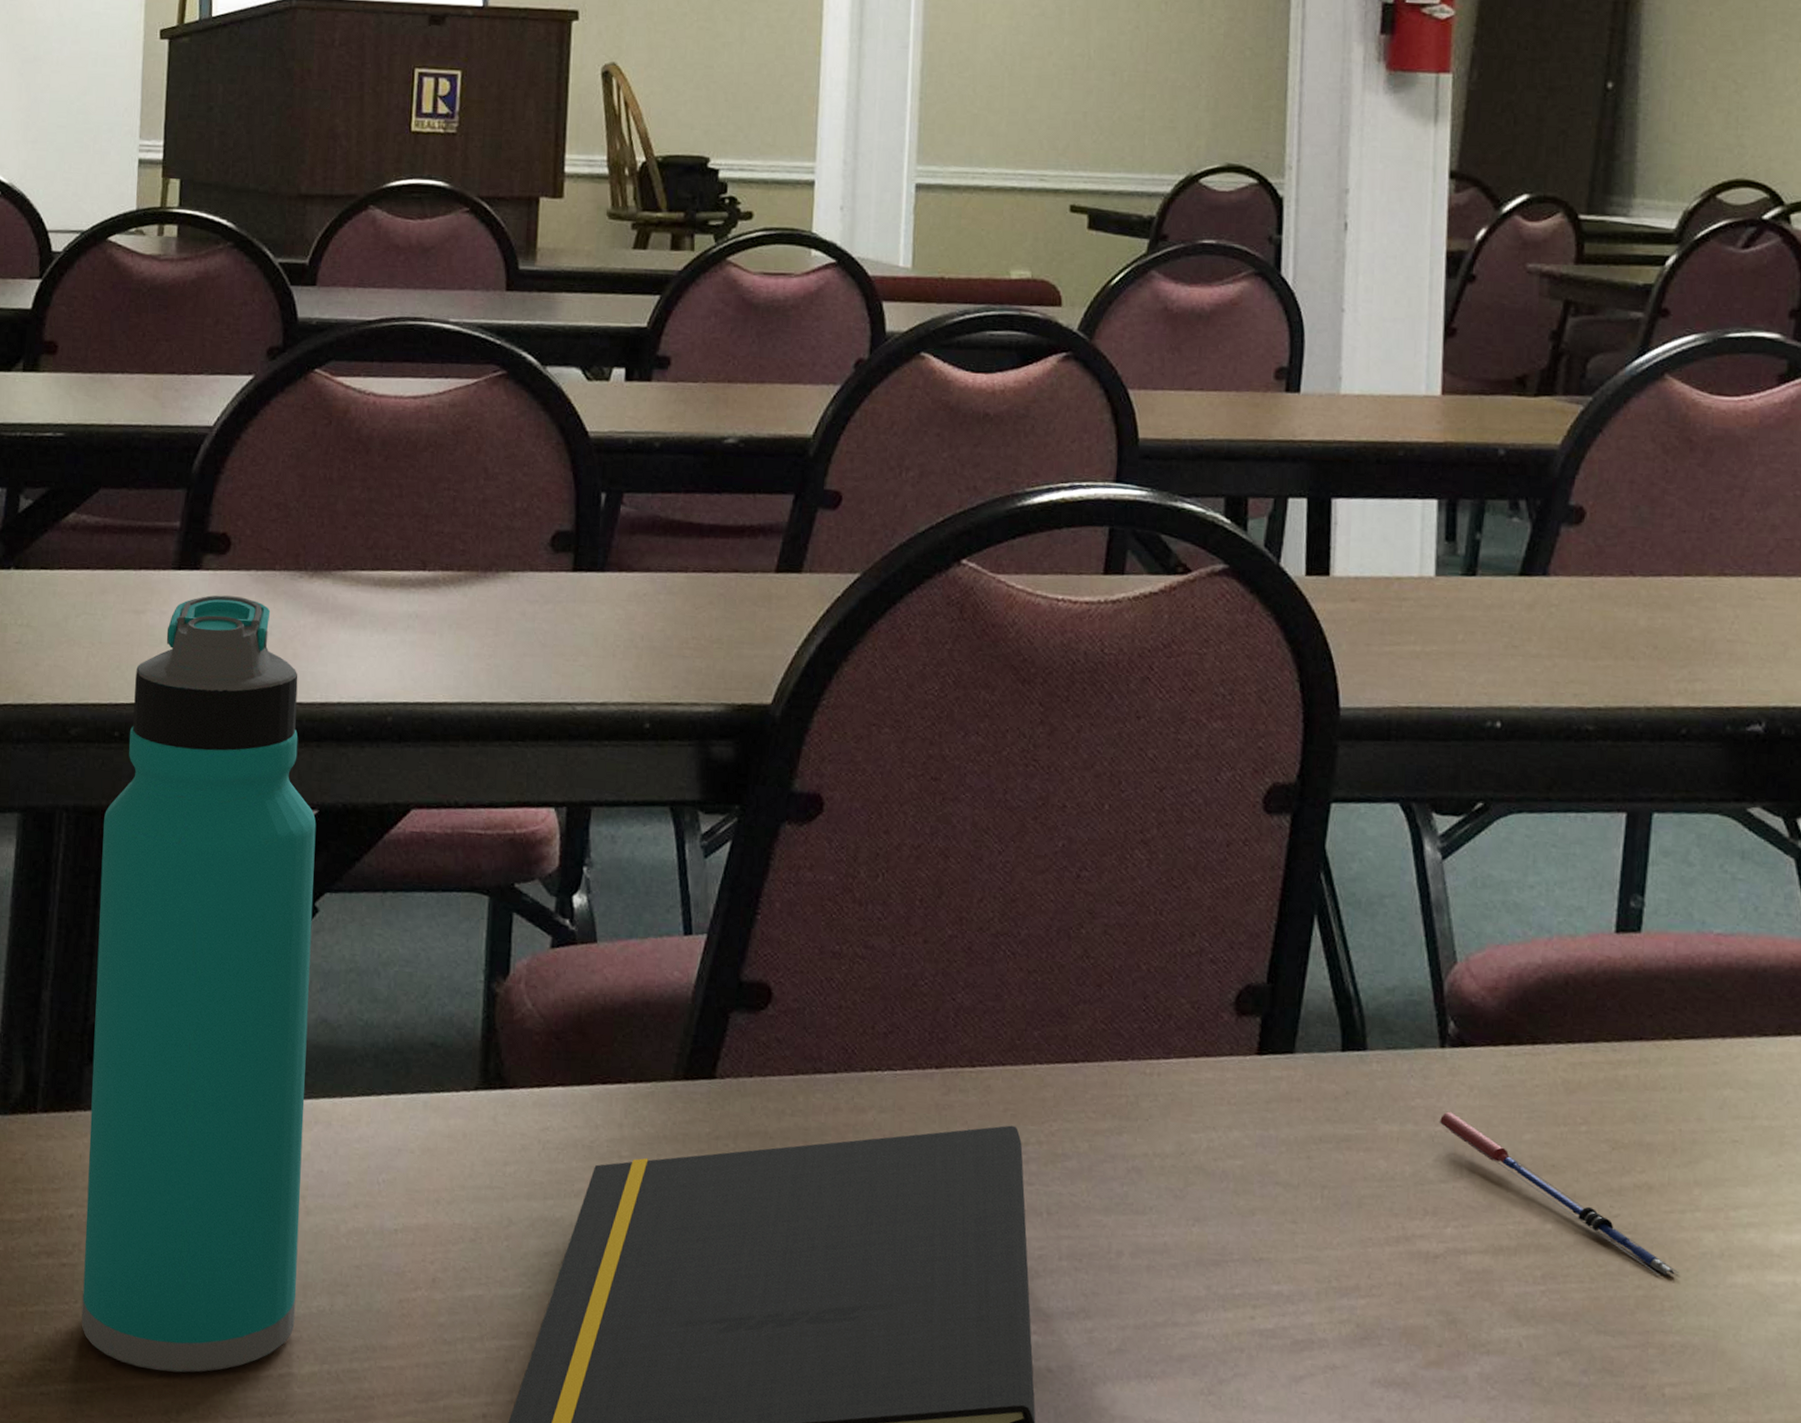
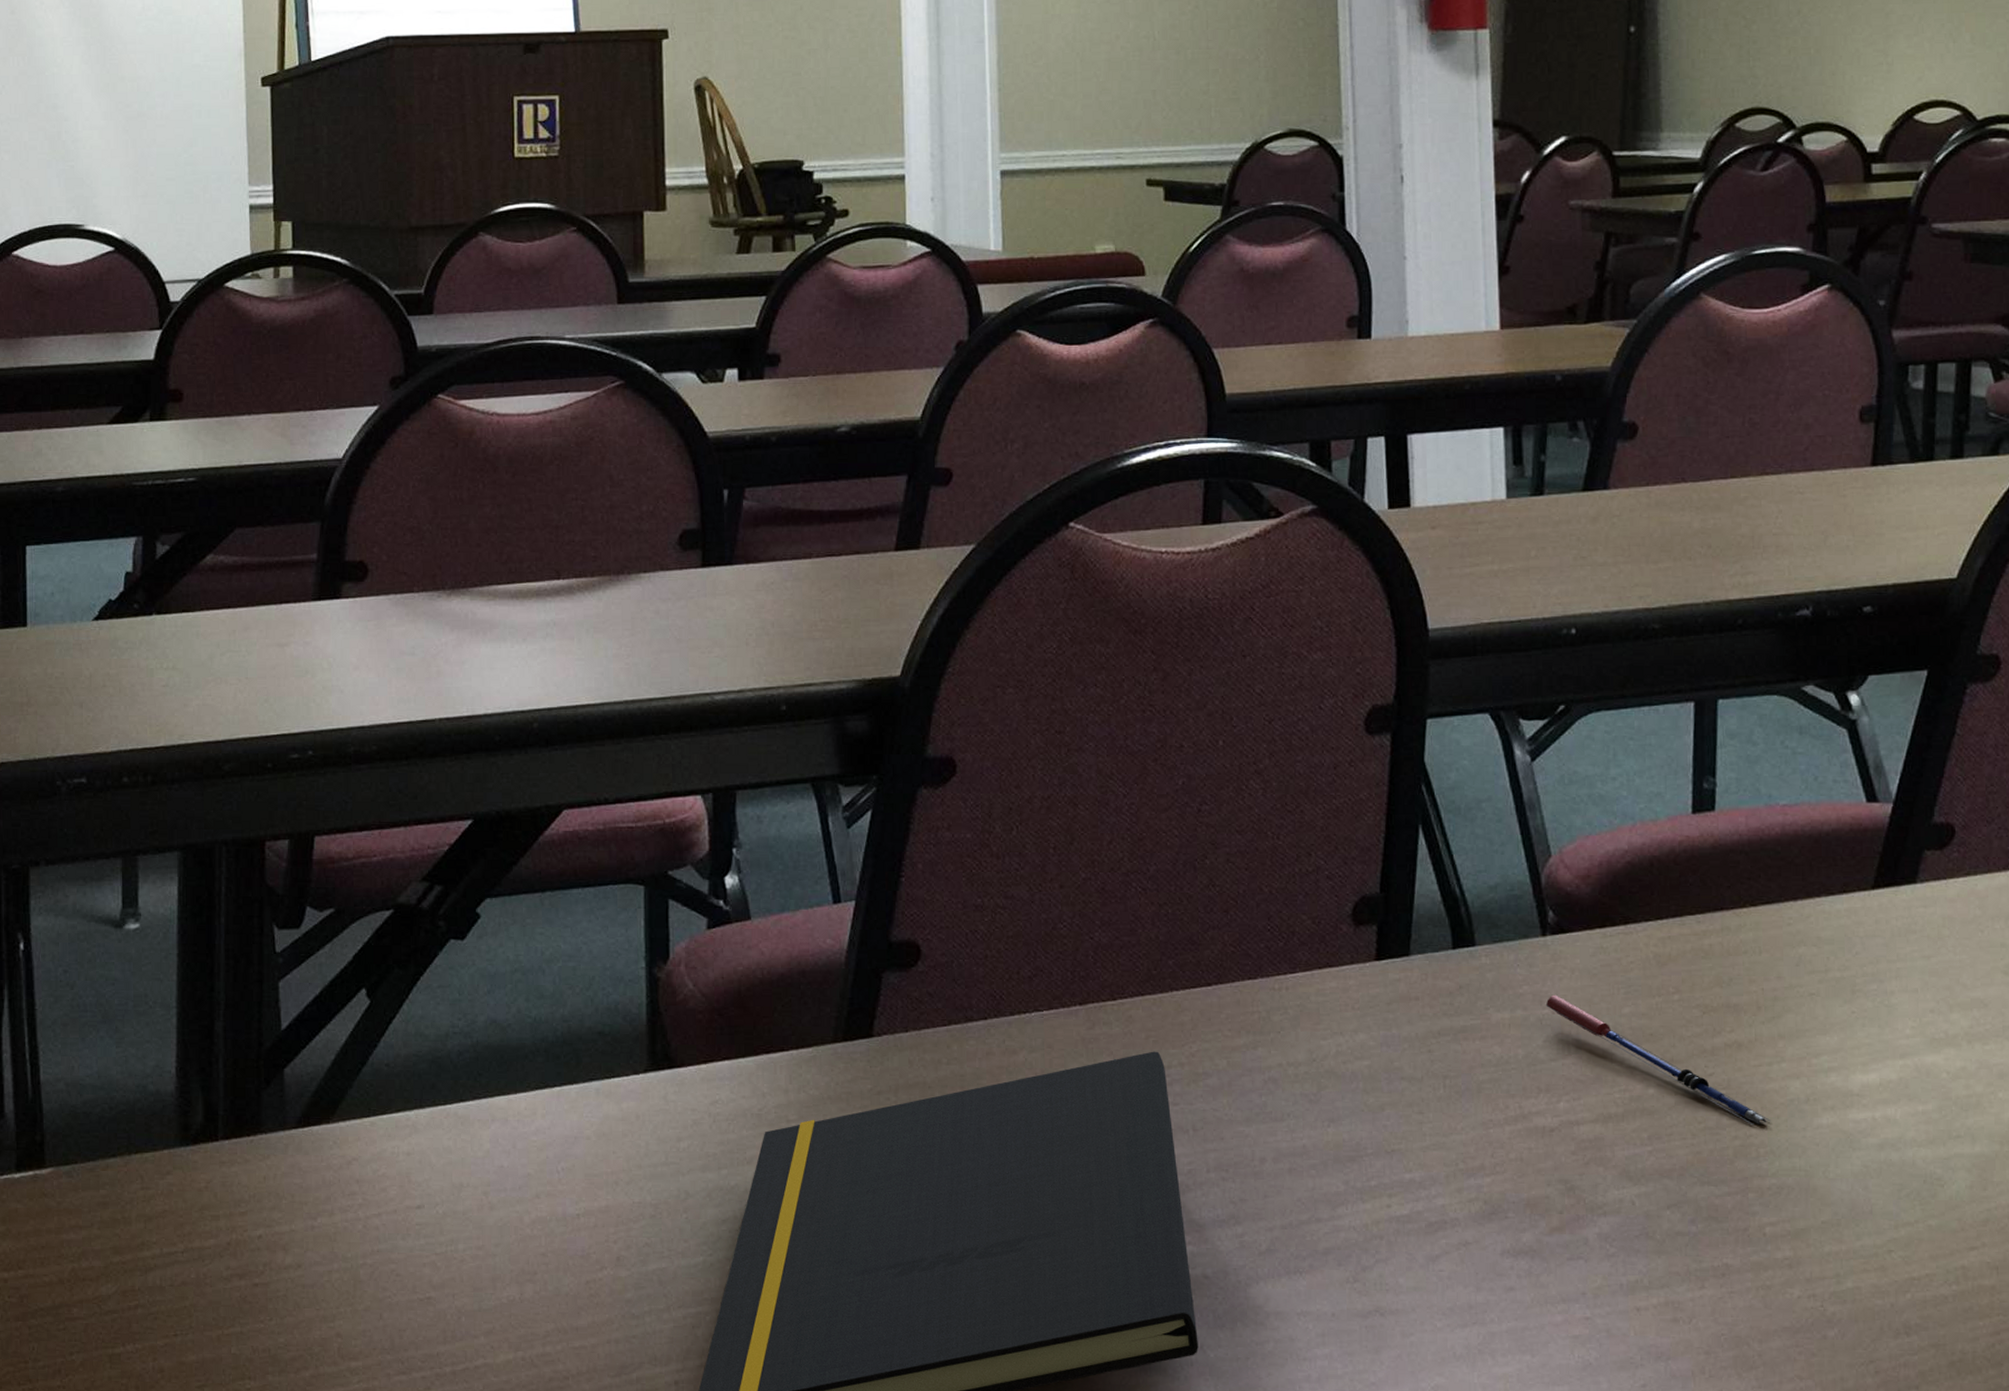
water bottle: present [81,595,317,1373] -> none [263,621,487,1377]

